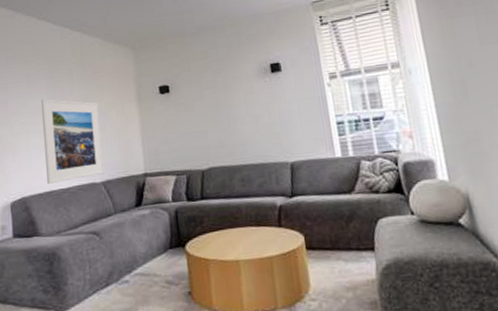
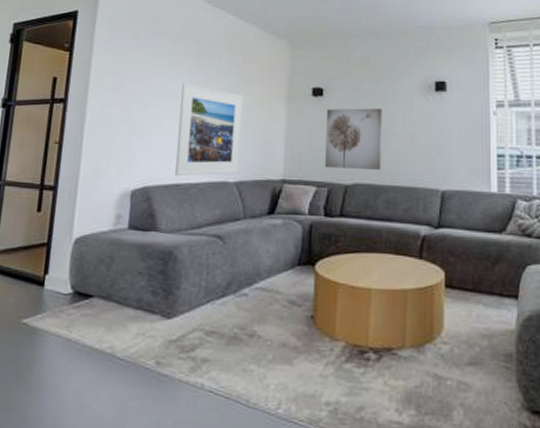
wall art: none [175,96,232,157] -> present [325,108,382,171]

